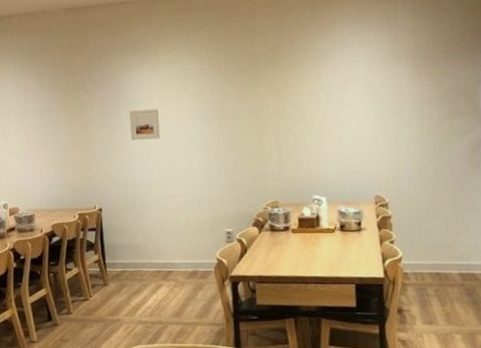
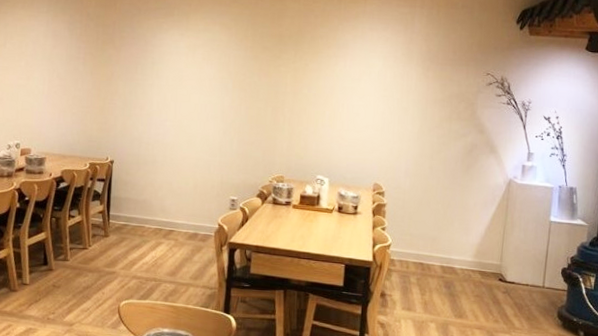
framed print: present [129,109,160,141] -> none [152,71,182,101]

